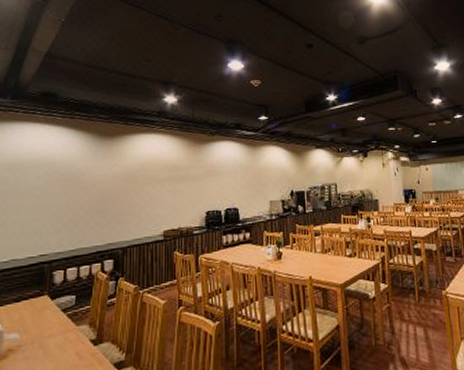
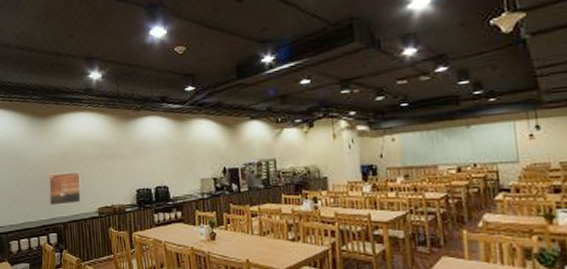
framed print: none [107,194,146,229] -> present [48,172,81,205]

